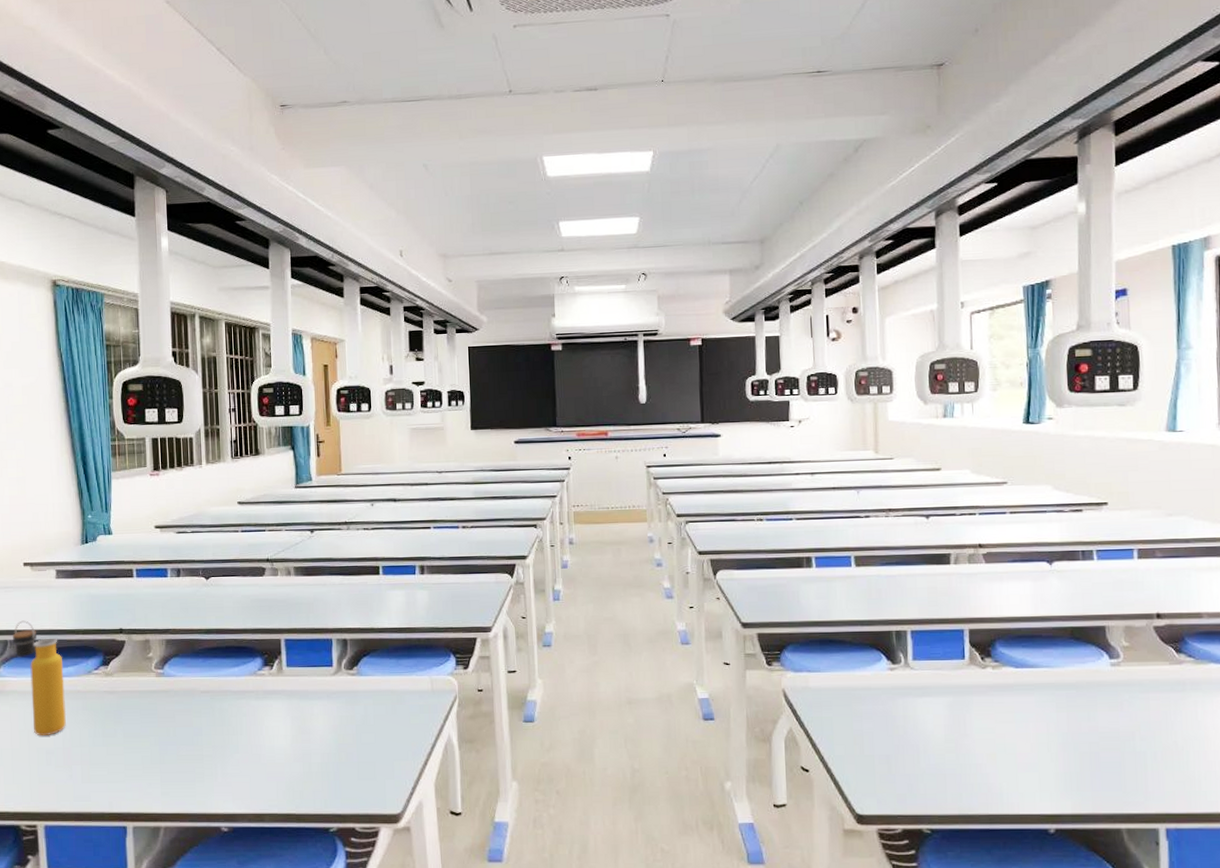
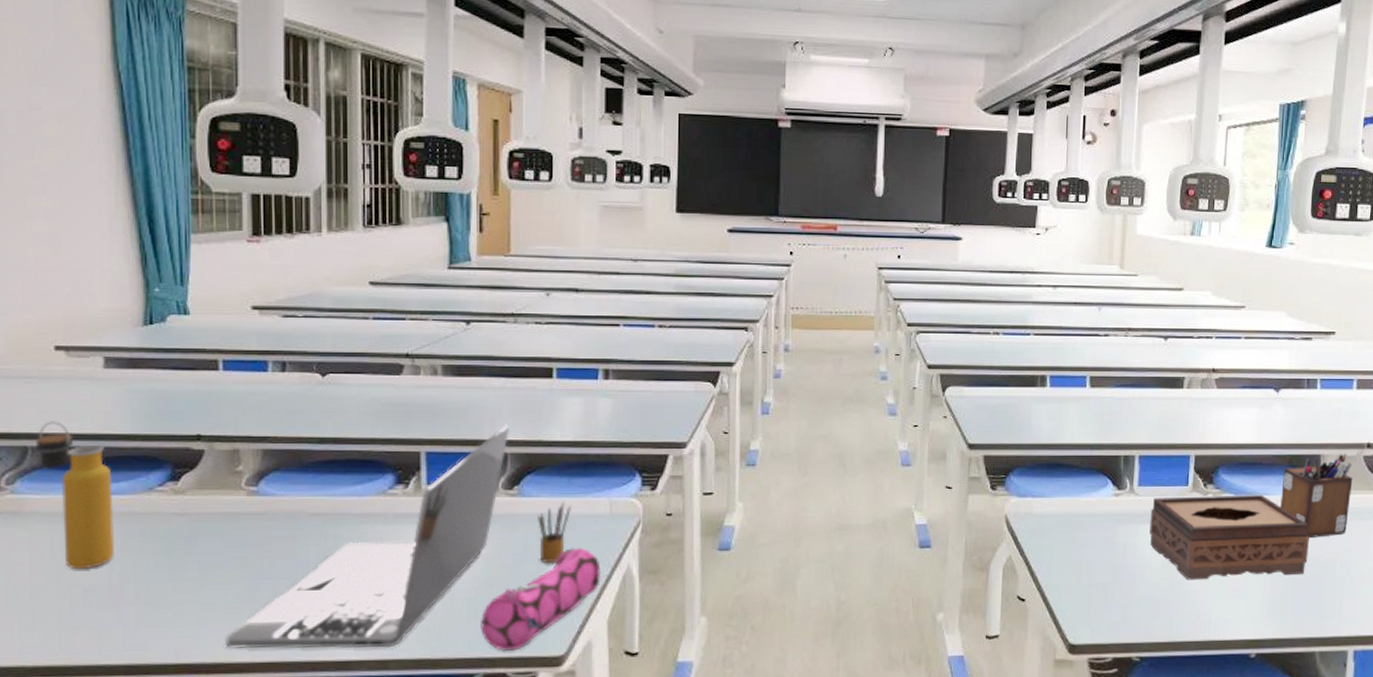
laptop: none [144,615,349,804] -> present [226,425,510,649]
pencil case: none [333,719,428,809] -> present [481,547,602,652]
pencil box: none [373,679,401,733] -> present [538,501,572,564]
tissue box: none [928,667,1103,753] -> present [1149,494,1309,580]
desk organizer: none [1065,625,1145,711] -> present [1280,454,1353,538]

